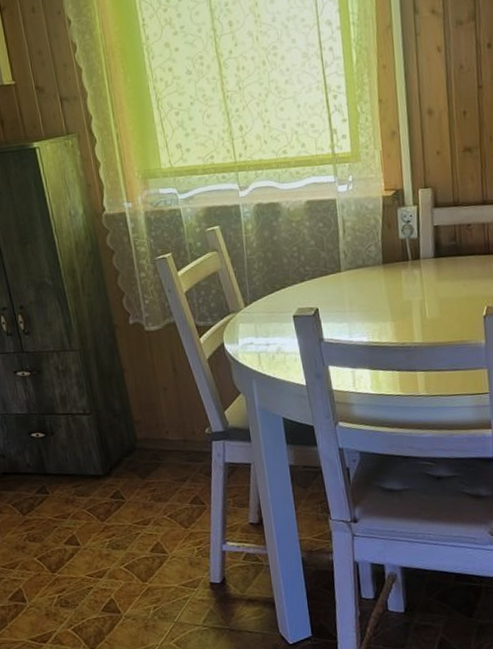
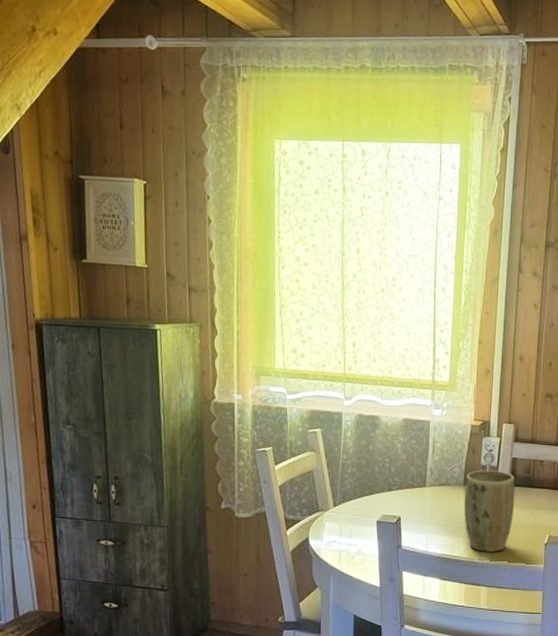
plant pot: none [384,242,444,334] -> present [464,470,515,552]

